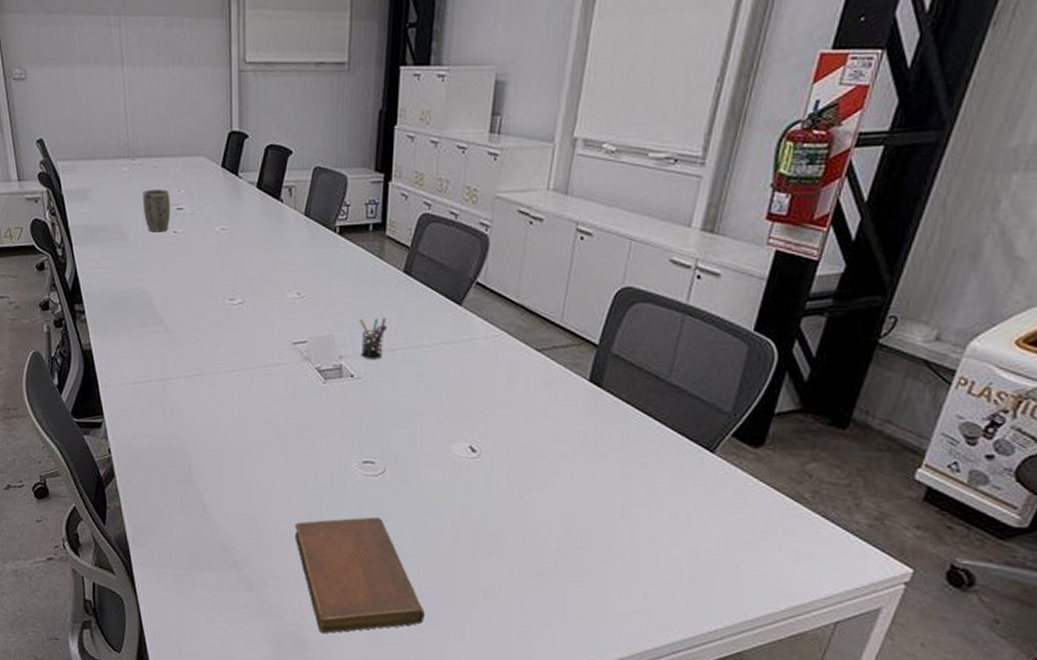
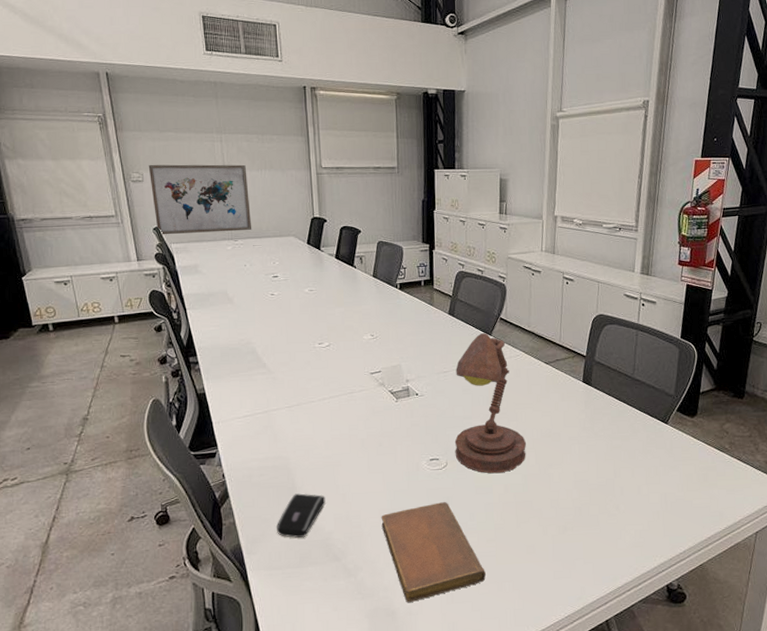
wall art: none [32,57,154,150] -> present [148,164,252,235]
plant pot: present [143,189,171,232] -> none [244,262,269,296]
computer mouse: none [168,483,228,536] -> present [277,493,326,538]
pen holder: present [359,317,388,360] -> none [419,348,441,381]
desk lamp: none [397,301,498,491] -> present [454,333,527,474]

